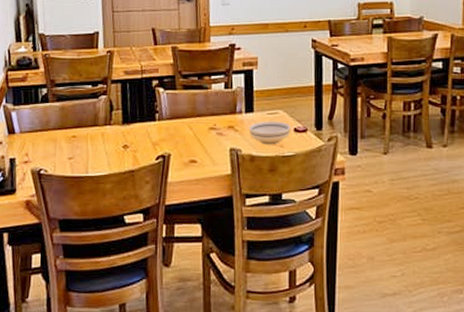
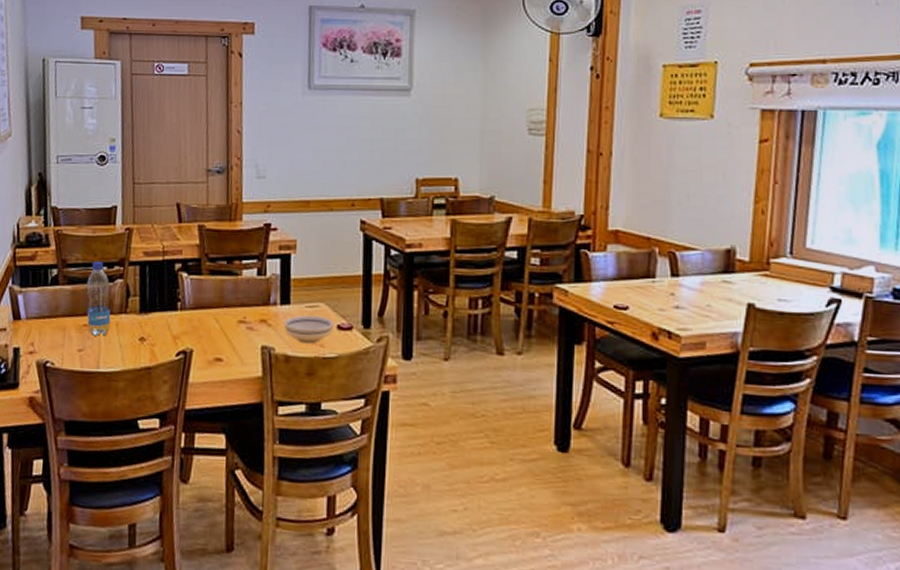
bottle: none [73,80,97,146] -> present [86,261,111,337]

